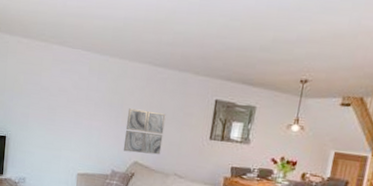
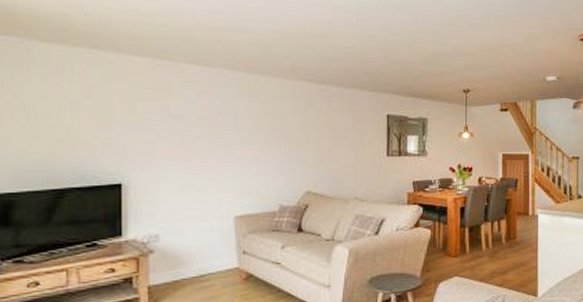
wall art: present [123,108,166,155] -> none [291,132,336,182]

